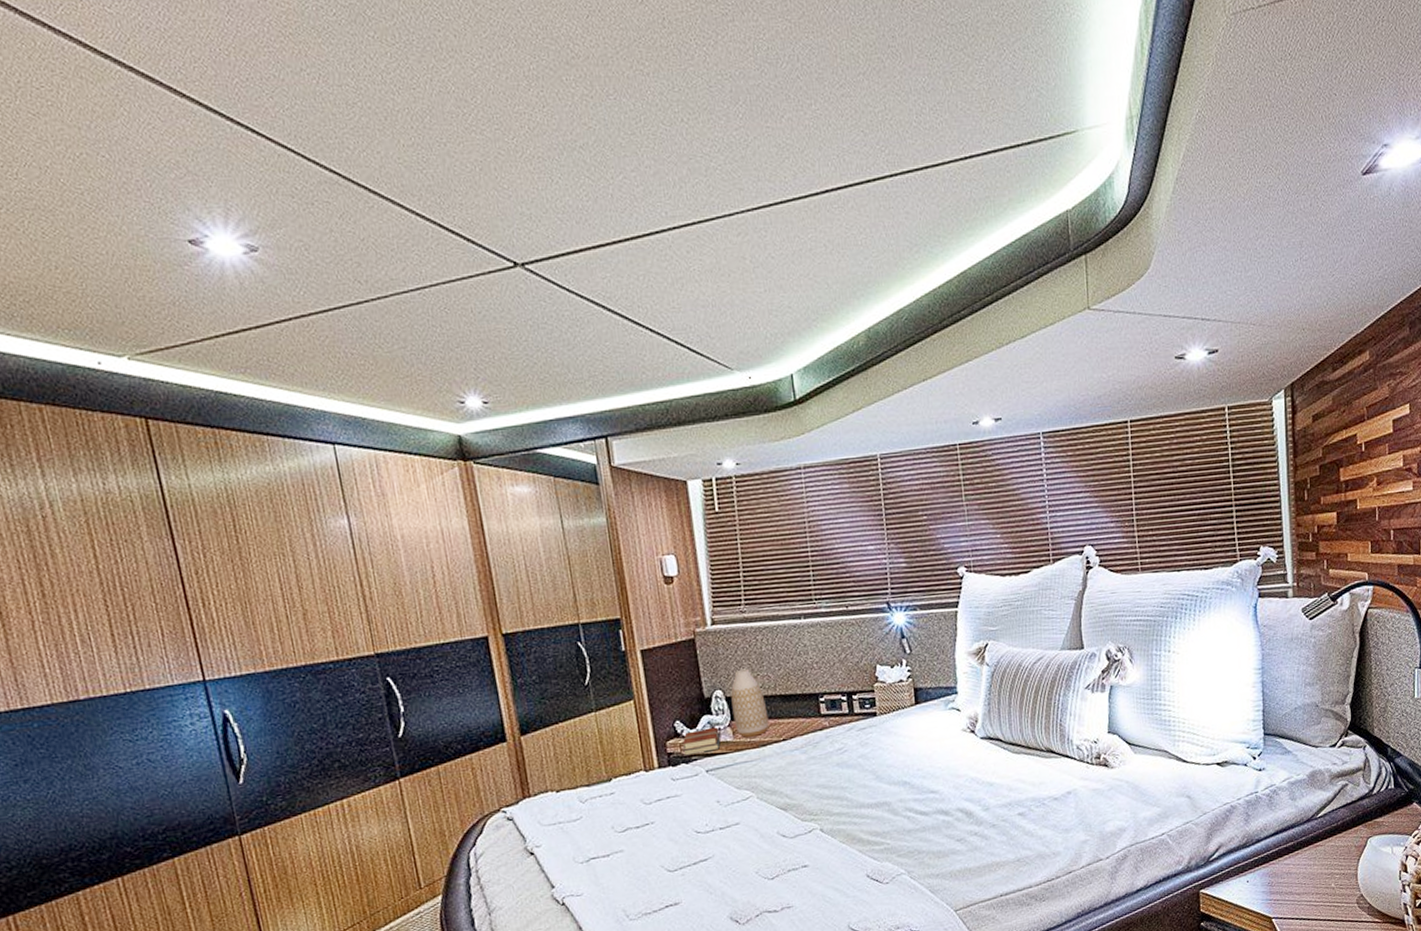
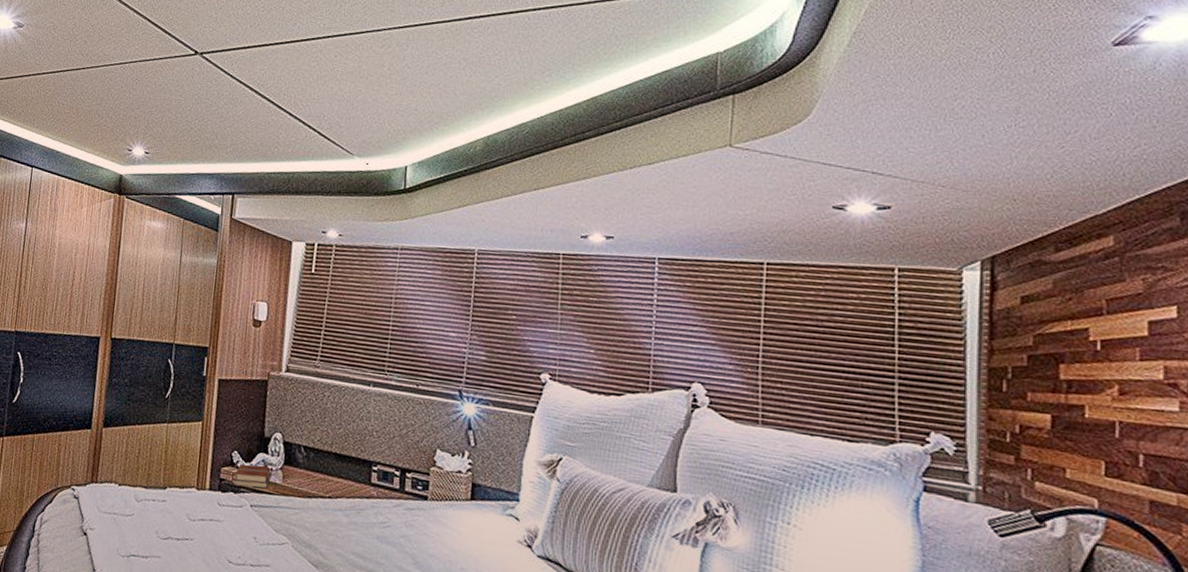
vase: present [730,668,769,739] -> none [286,418,320,488]

